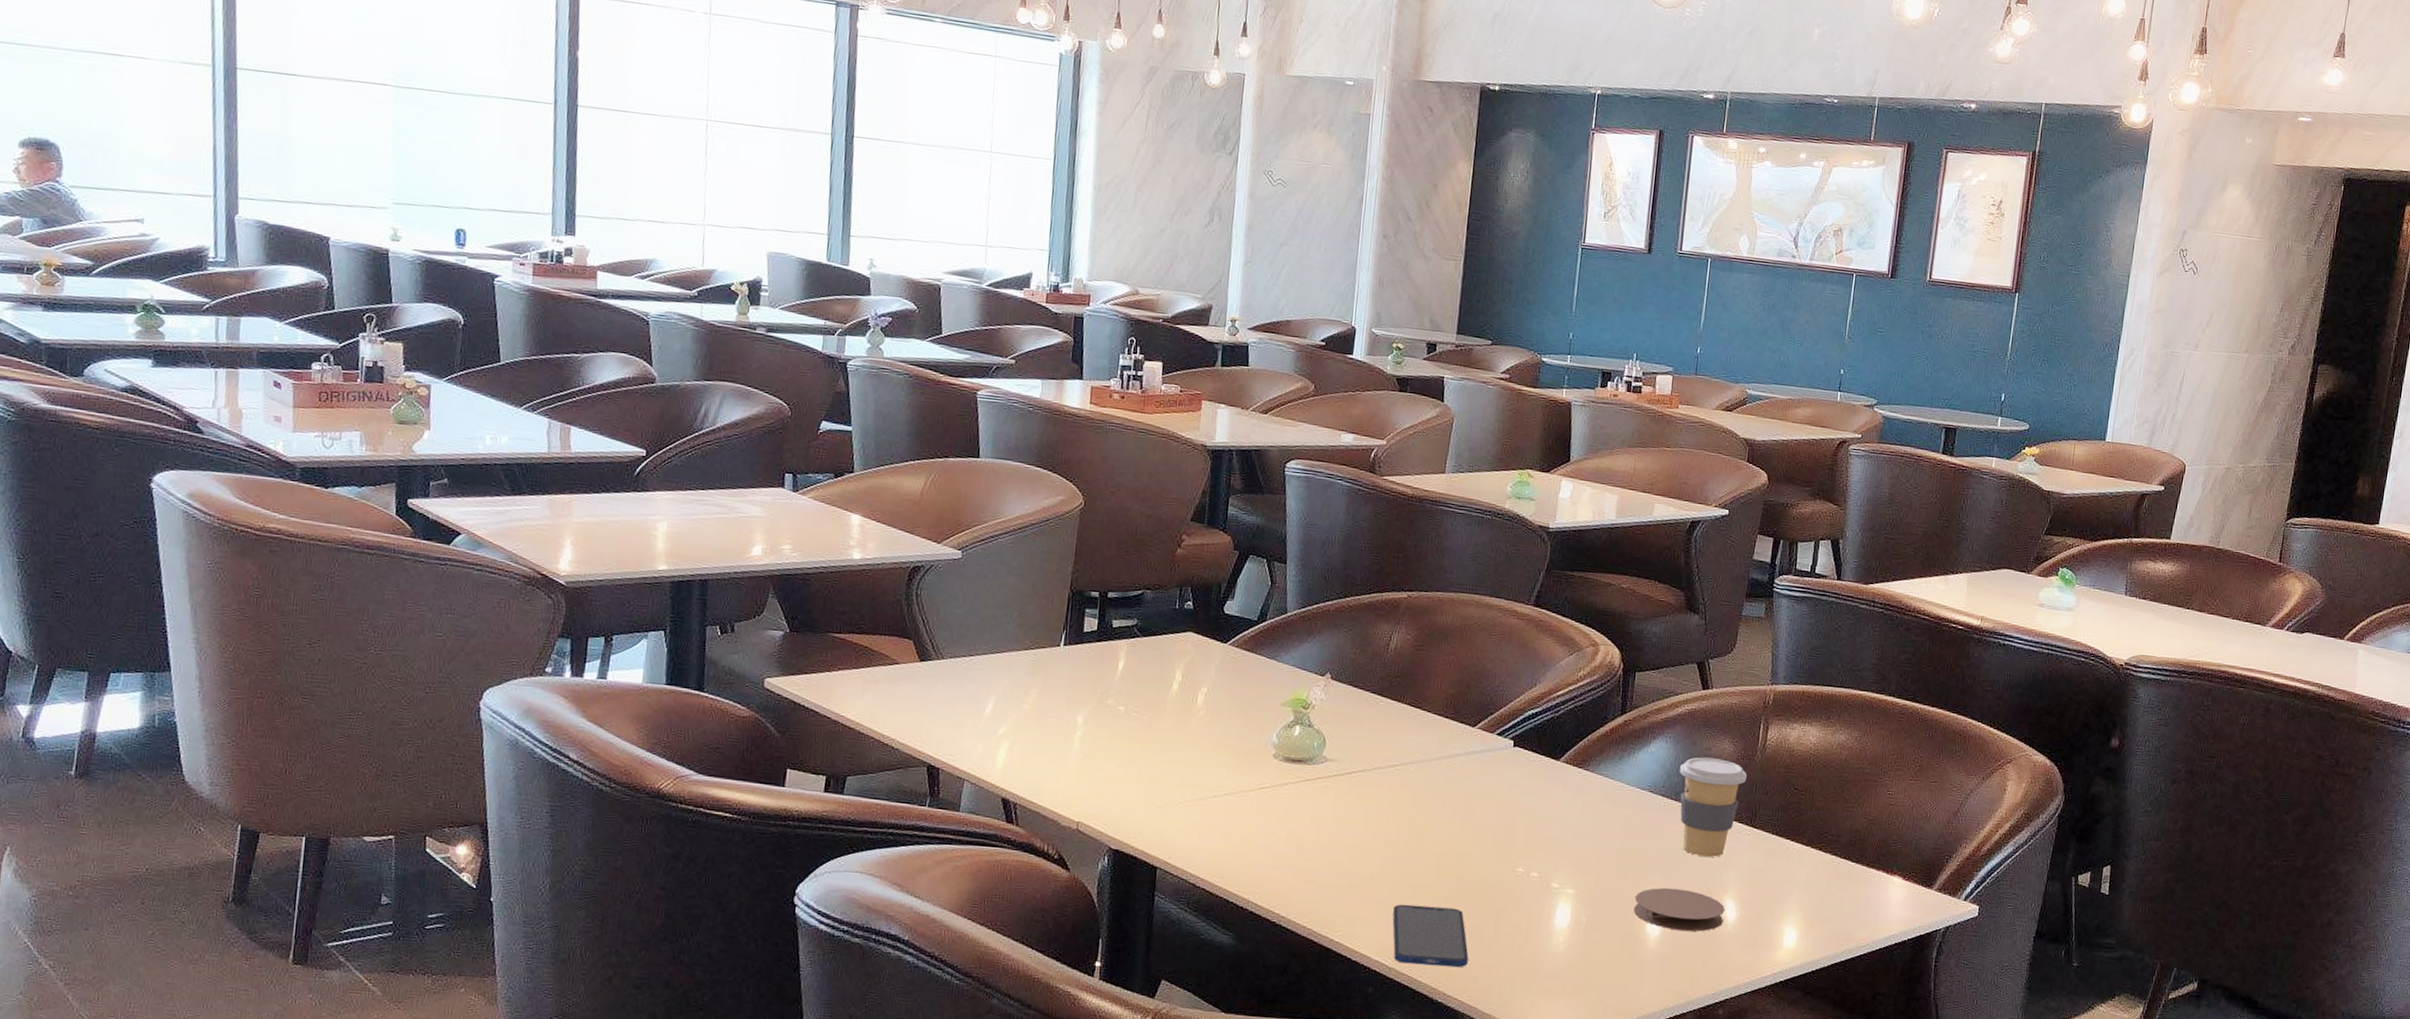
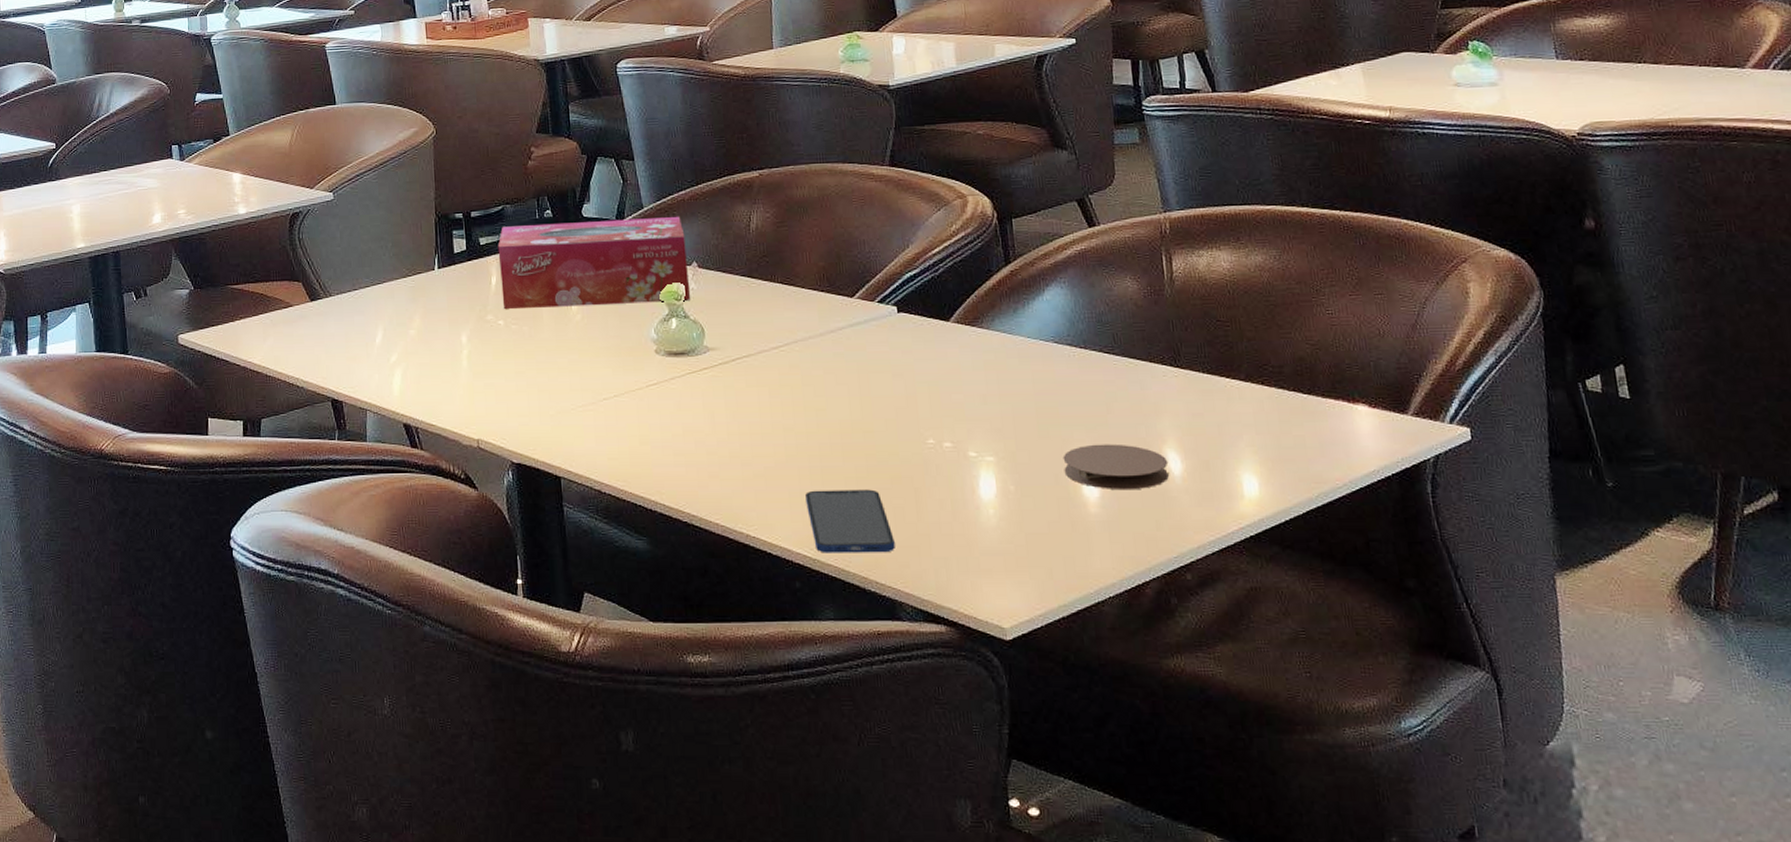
tissue box: none [1126,612,1324,710] -> present [497,216,691,309]
coffee cup: present [1680,757,1748,857] -> none [1082,298,1160,406]

